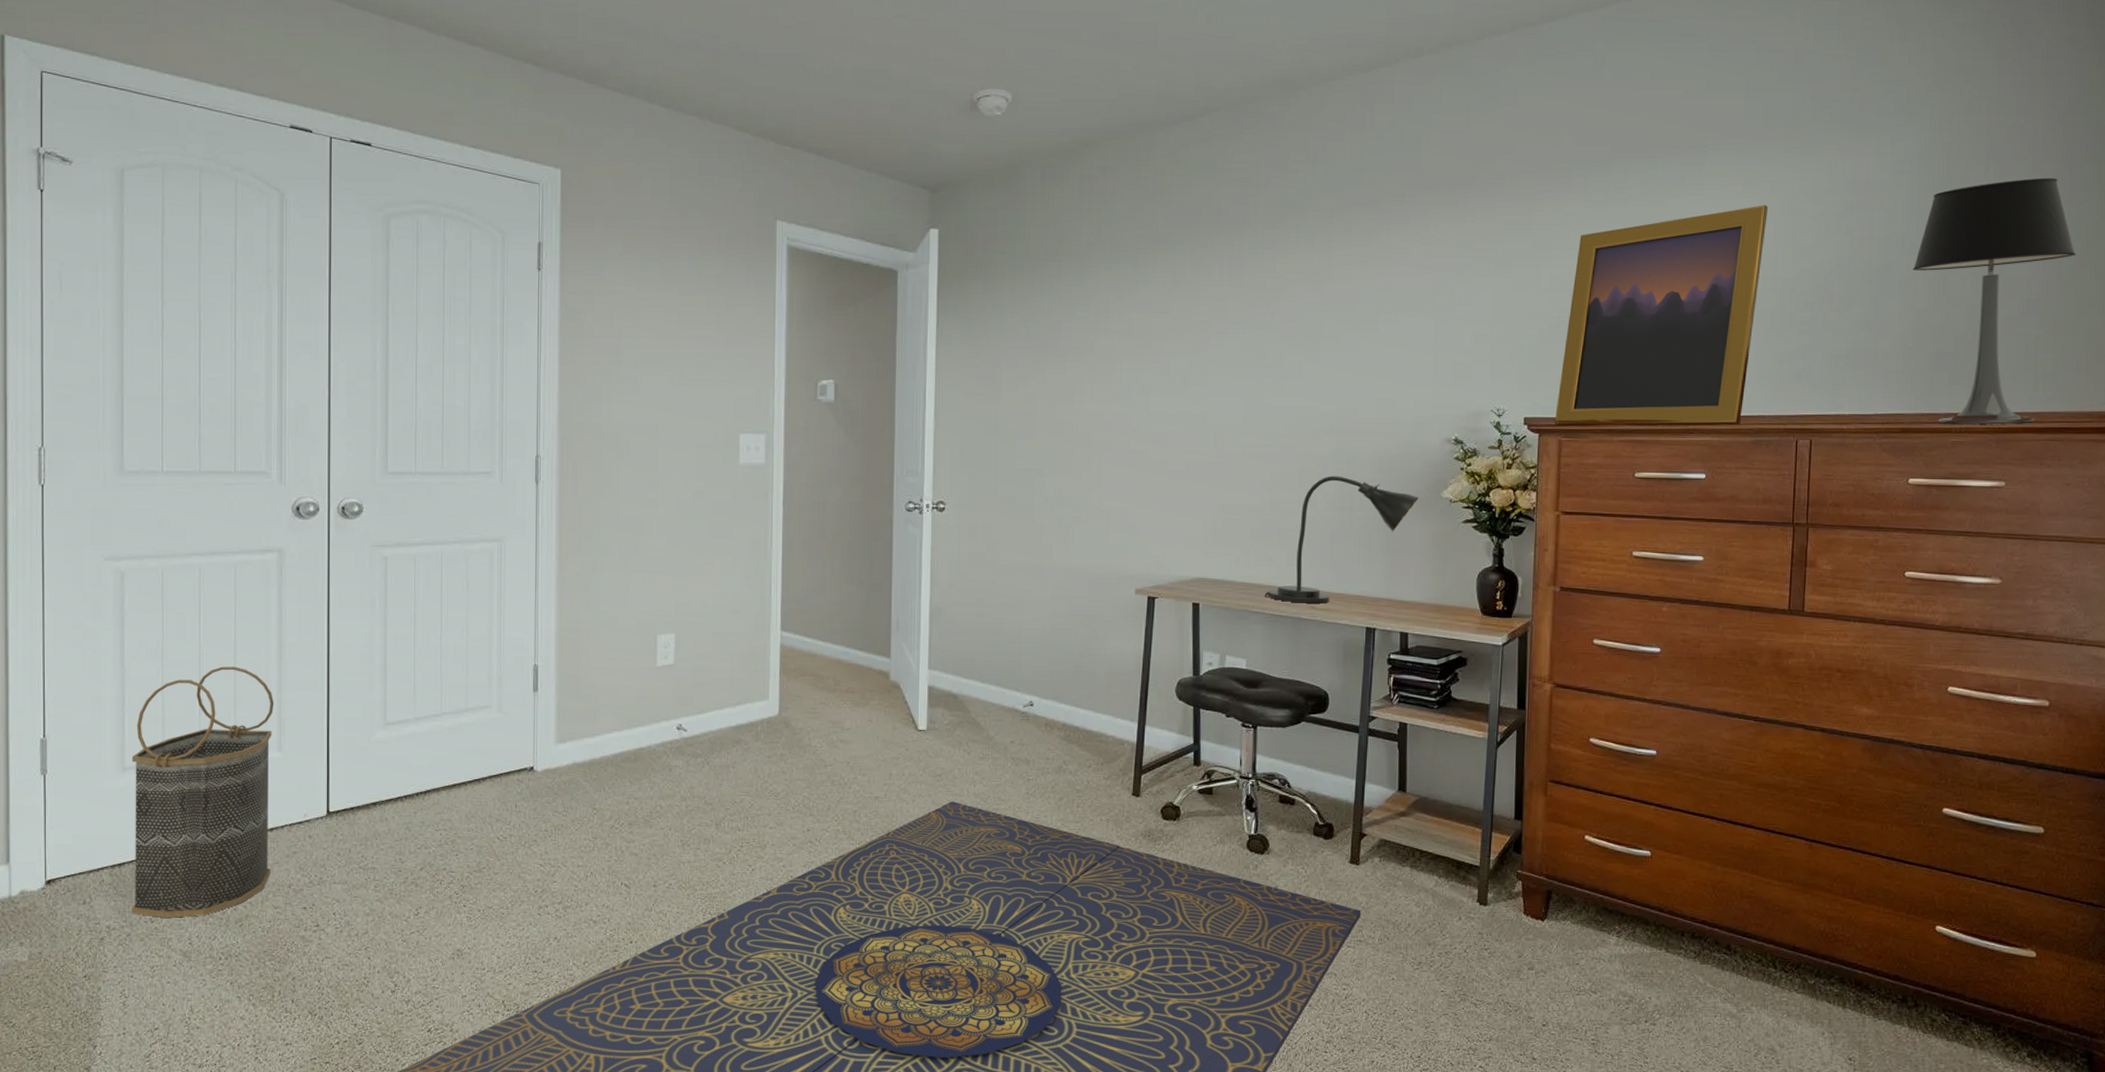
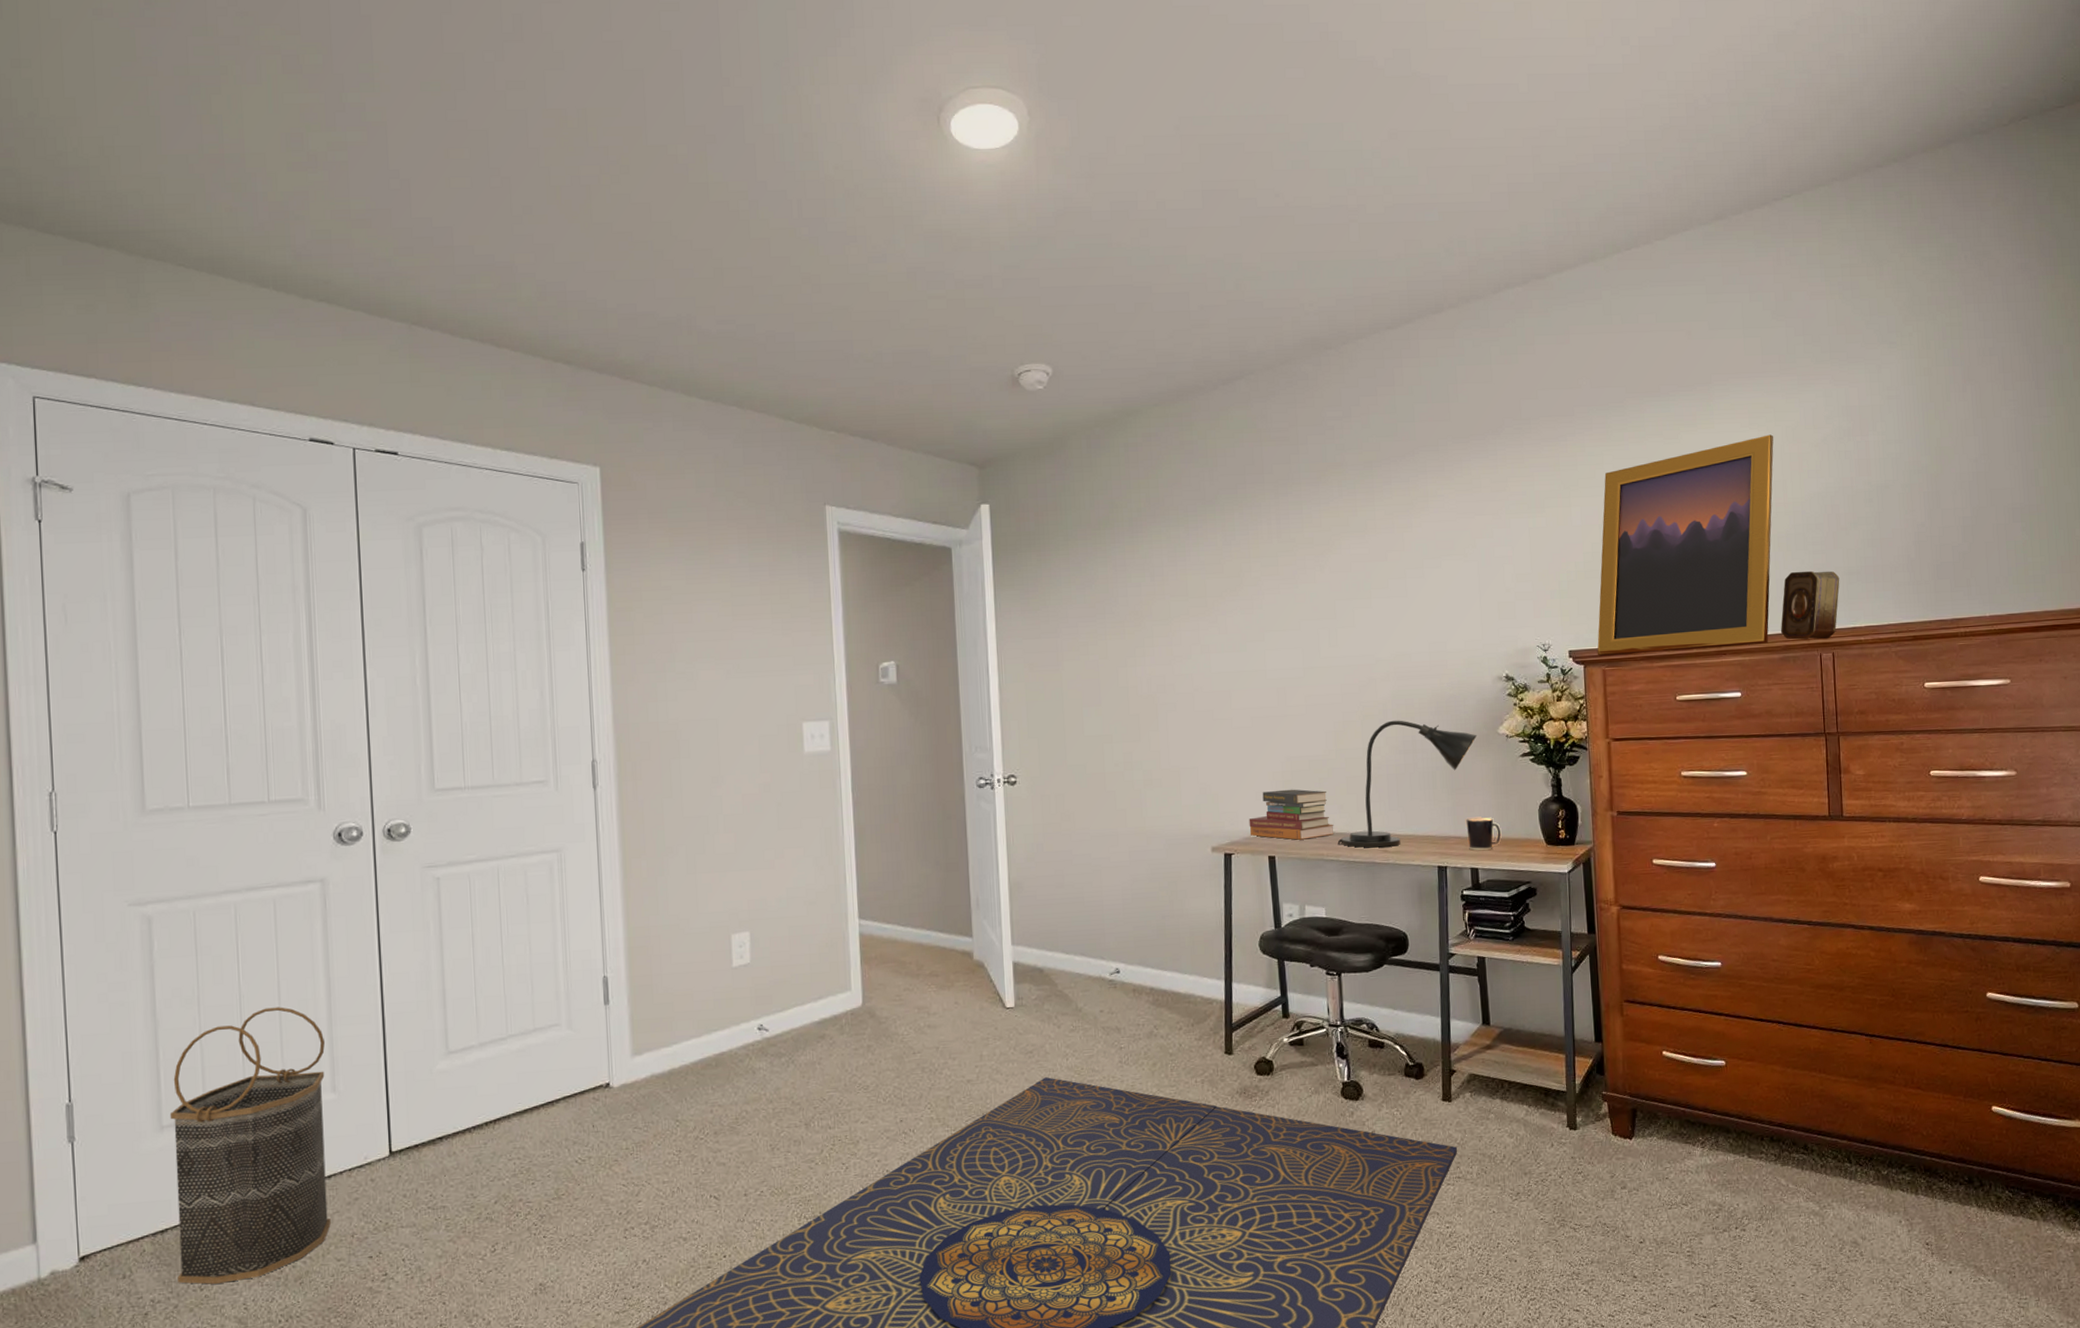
books: none [1175,537,1262,589] -> present [1249,789,1334,840]
mug: none [1399,582,1435,616] -> present [1466,817,1501,851]
decorative box: none [1755,351,1826,425] -> present [1780,570,1840,640]
table lamp: present [1912,178,2076,426] -> none [1908,395,2050,629]

